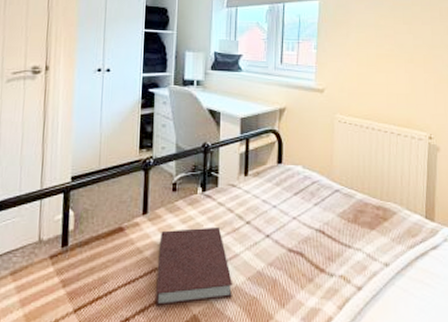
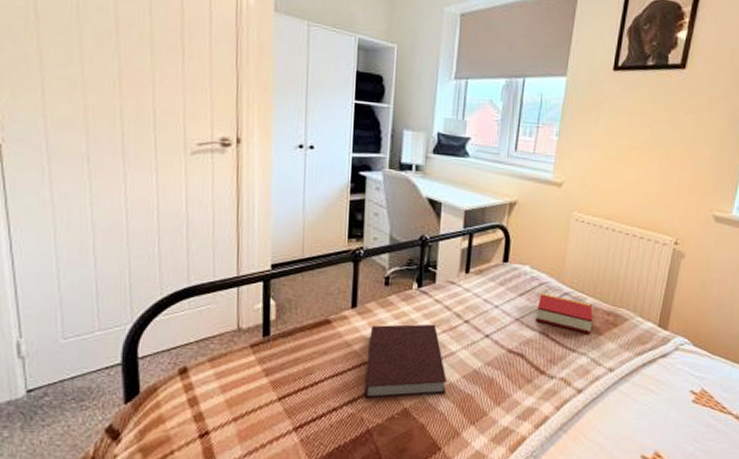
book: none [312,191,364,230] -> present [536,293,593,335]

